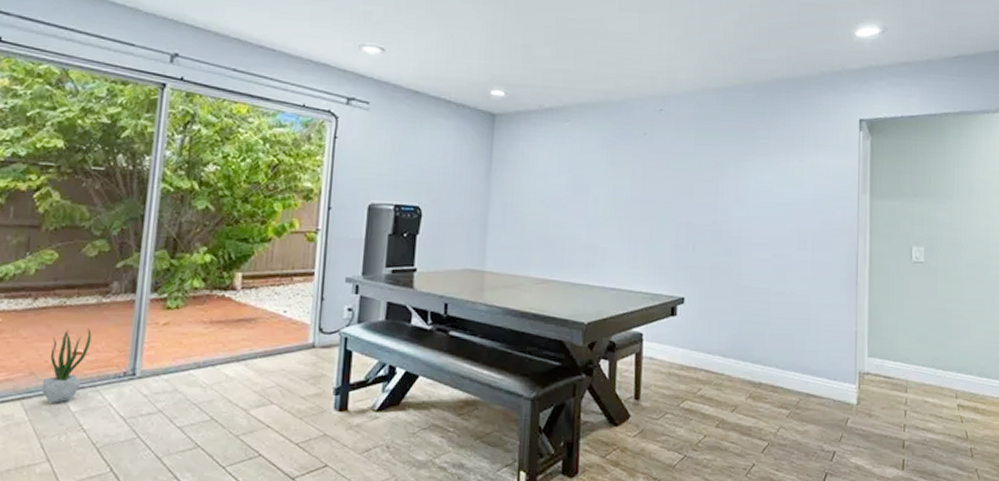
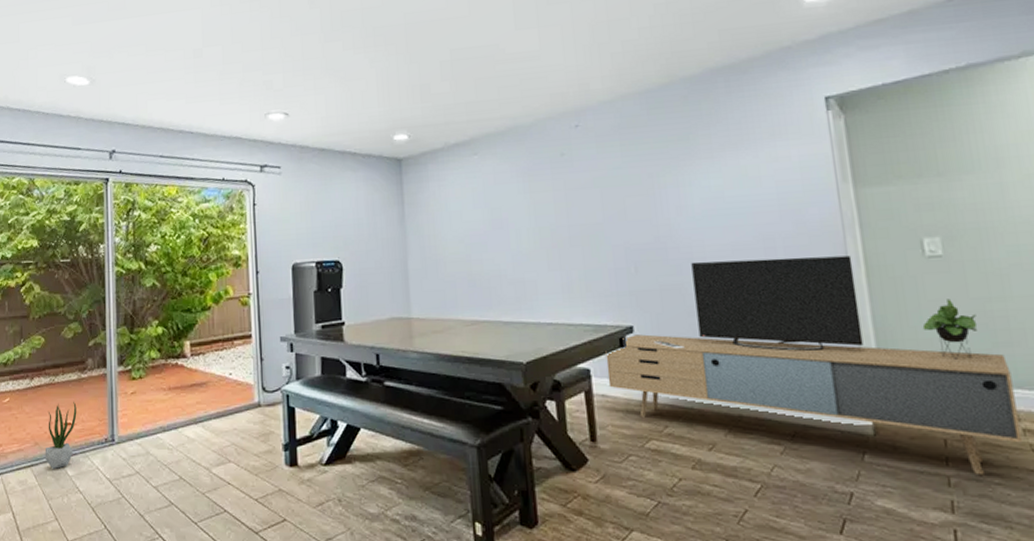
media console: none [657,246,956,440] -> present [605,255,1022,476]

